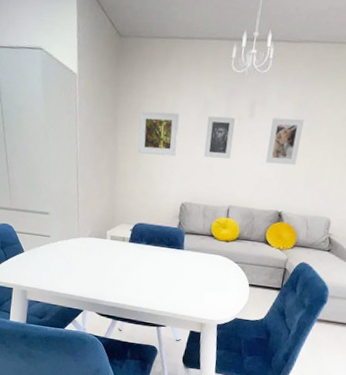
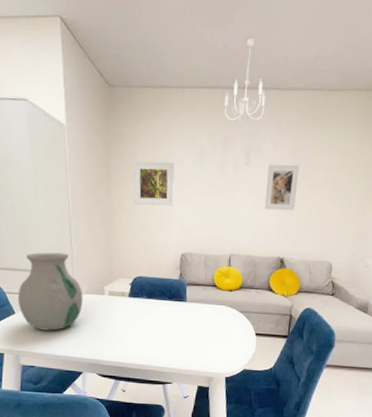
vase: none [26,196,87,270] -> present [17,252,83,331]
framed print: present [204,116,236,159] -> none [202,164,232,207]

